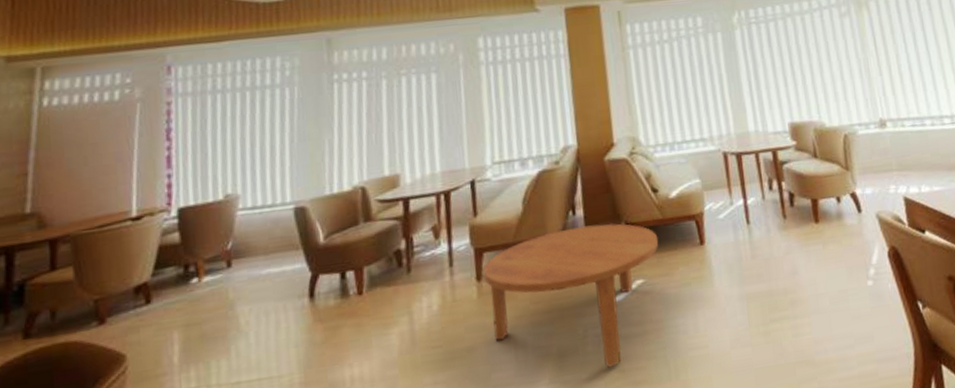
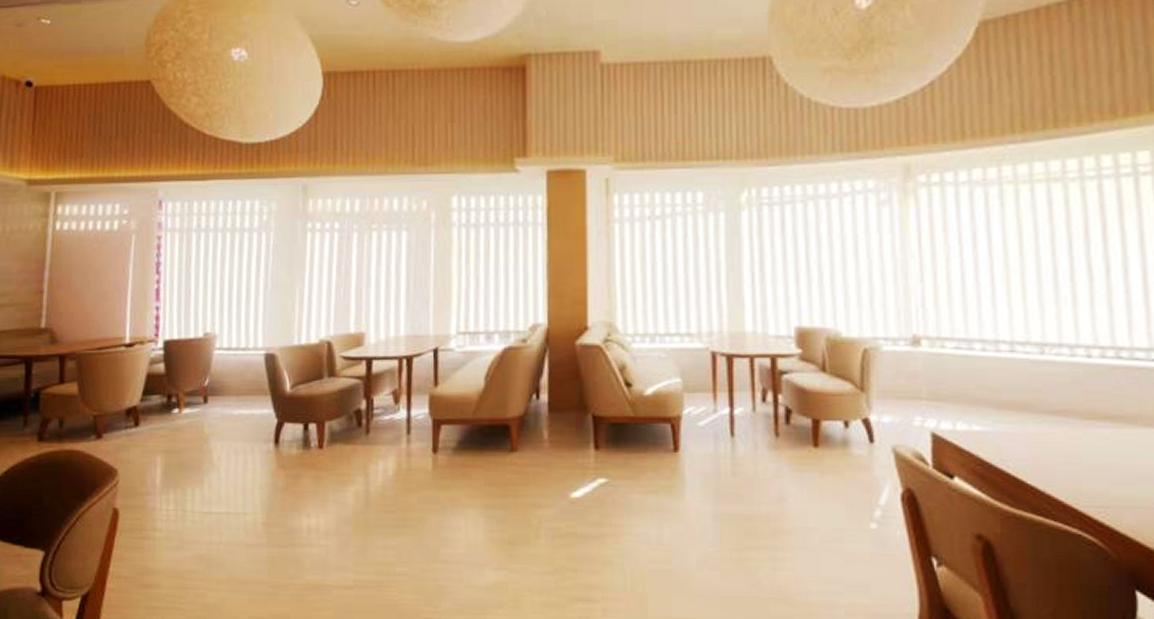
coffee table: present [483,223,659,368] -> none [439,412,627,565]

